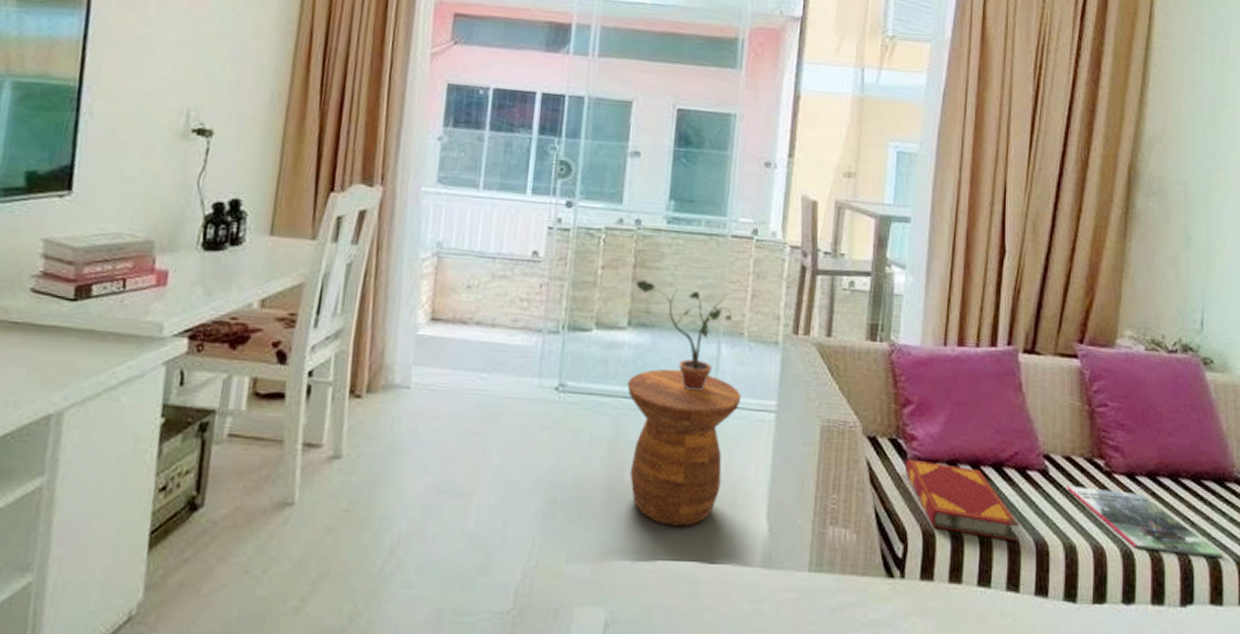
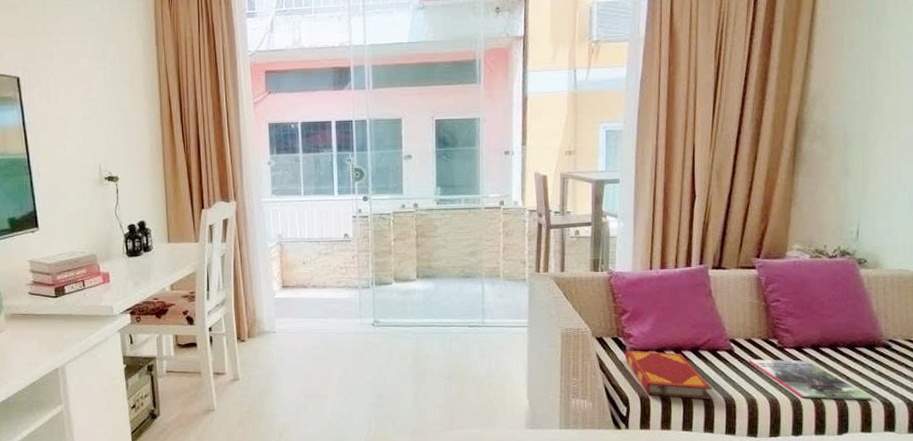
side table: present [627,369,742,527] -> none [421,304,502,407]
potted plant: present [636,279,733,392] -> none [419,245,491,318]

